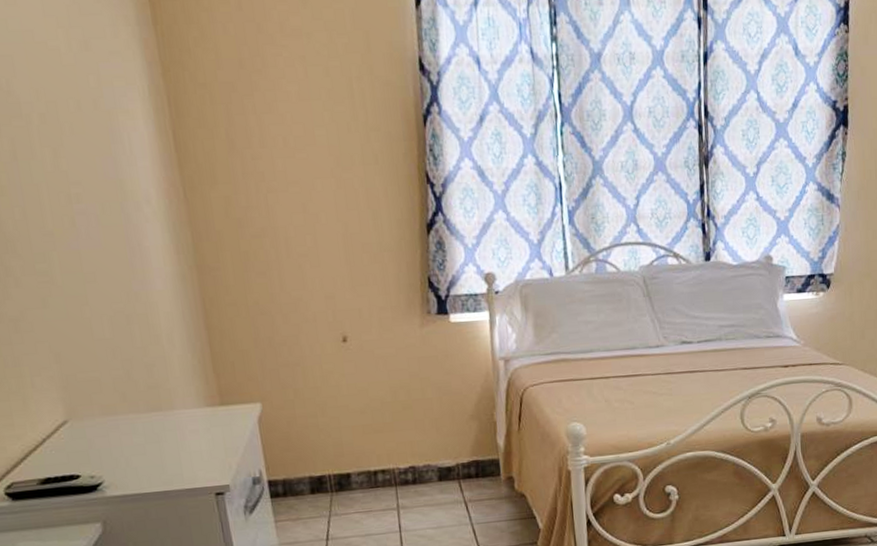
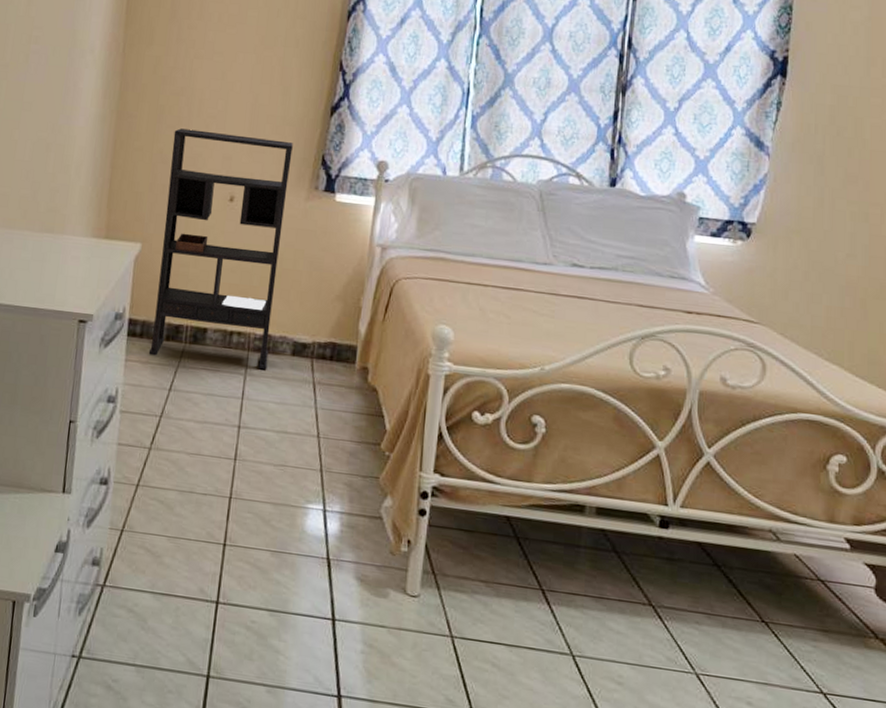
bookshelf: none [265,268,418,511] -> present [148,128,293,370]

